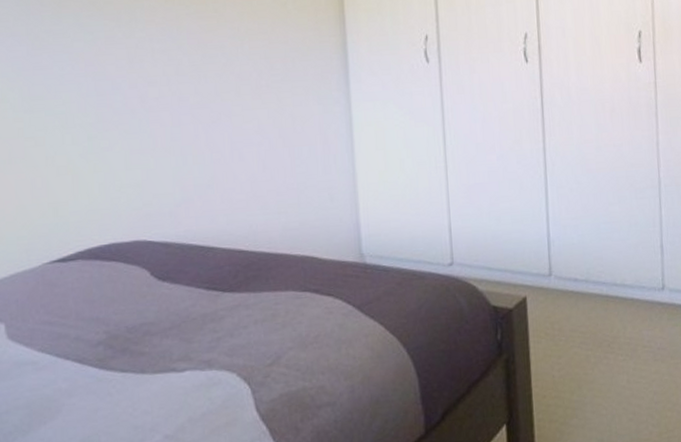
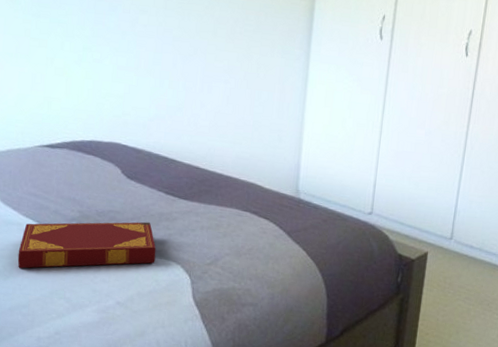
hardback book: none [36,328,205,418] -> present [17,222,156,269]

